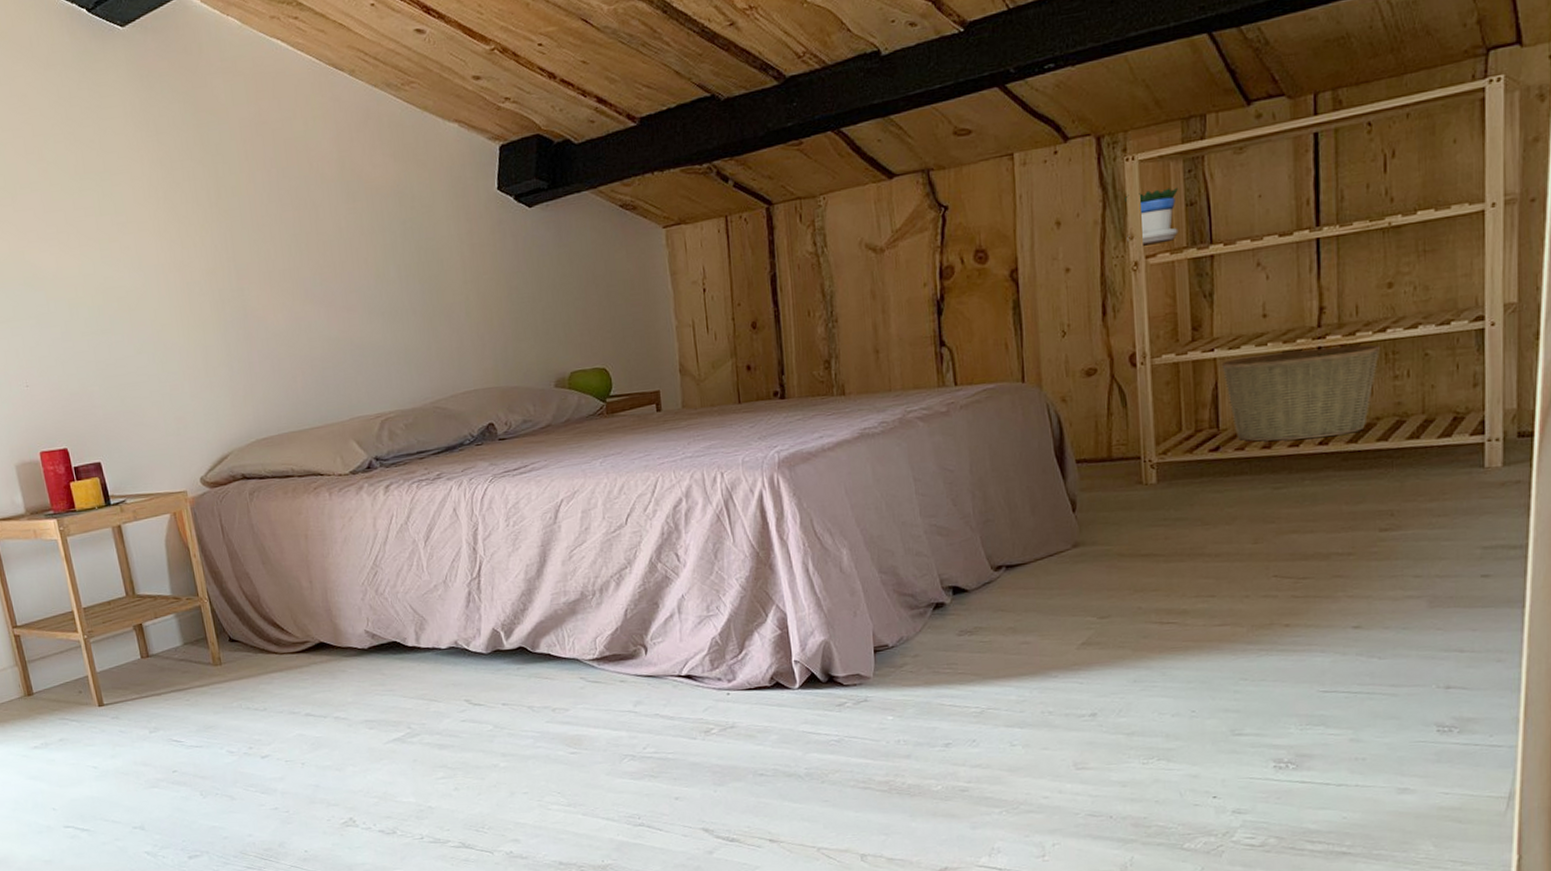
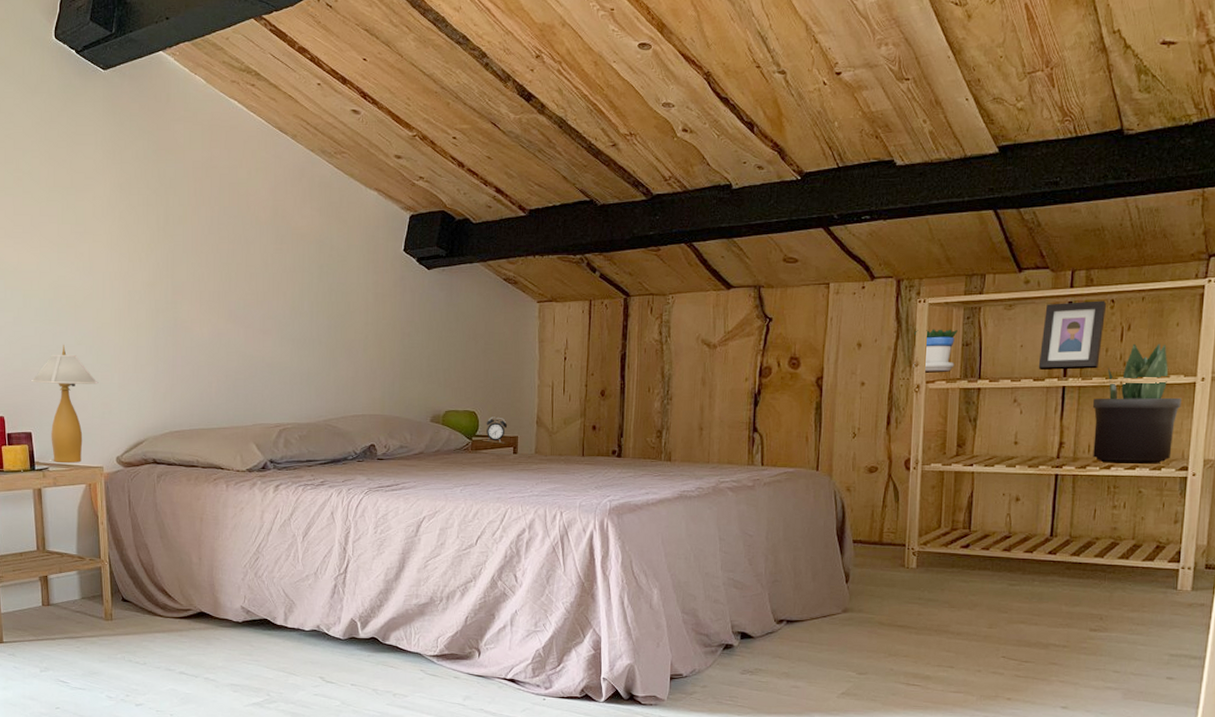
table lamp: none [91,356,168,495] -> present [30,345,99,464]
alarm clock: none [619,371,647,402] -> present [483,418,508,444]
basket: present [1221,344,1380,442] -> none [977,474,1104,549]
picture frame: none [1283,125,1362,223] -> present [1038,300,1106,371]
planter: none [1357,168,1469,325] -> present [1093,343,1182,464]

